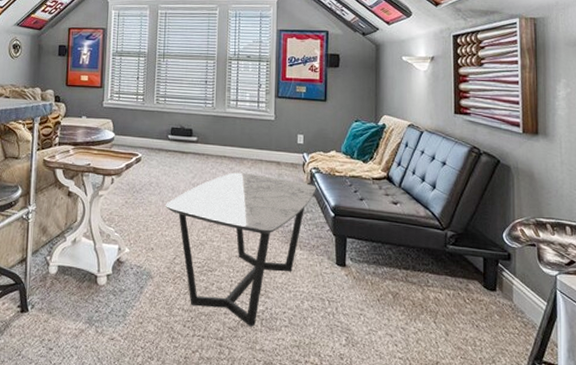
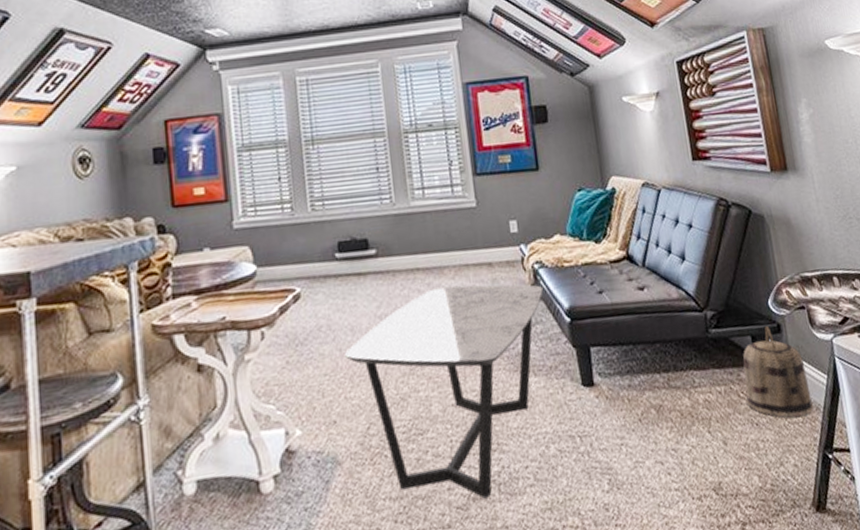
basket: none [471,253,531,330] -> present [742,326,814,418]

